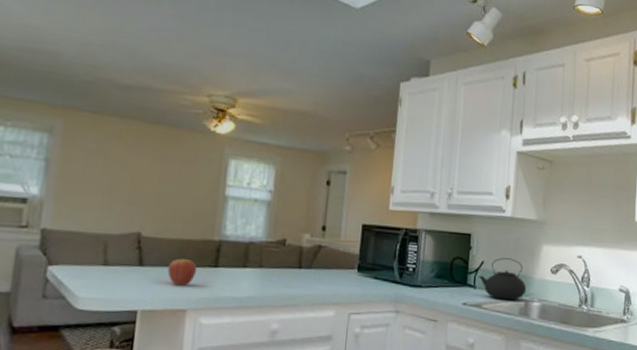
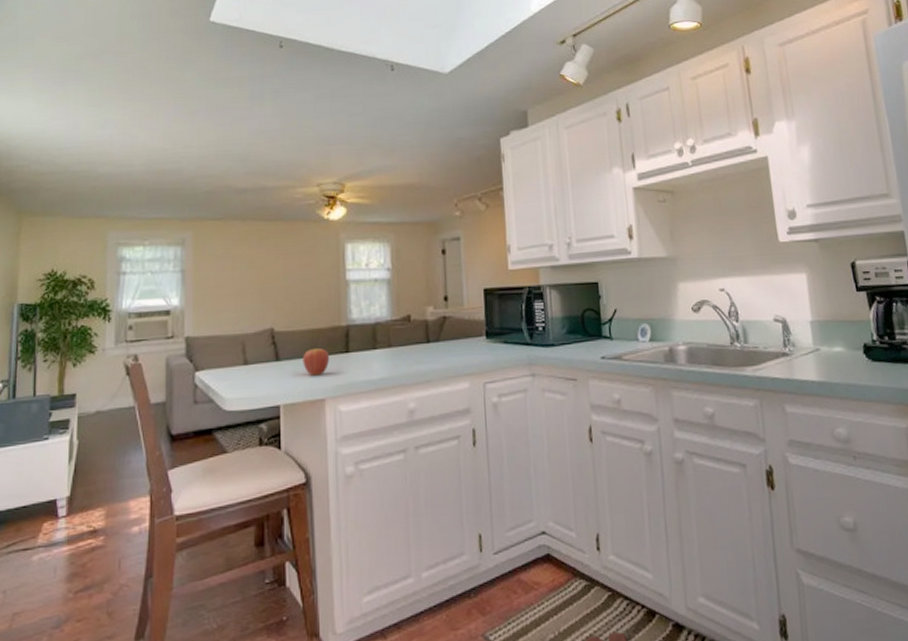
teakettle: present [478,258,527,301] -> none [613,302,669,349]

